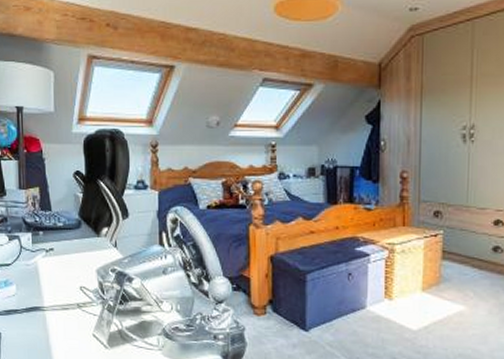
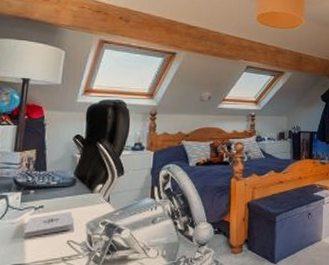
notepad: none [39,256,84,281] -> present [24,212,74,238]

